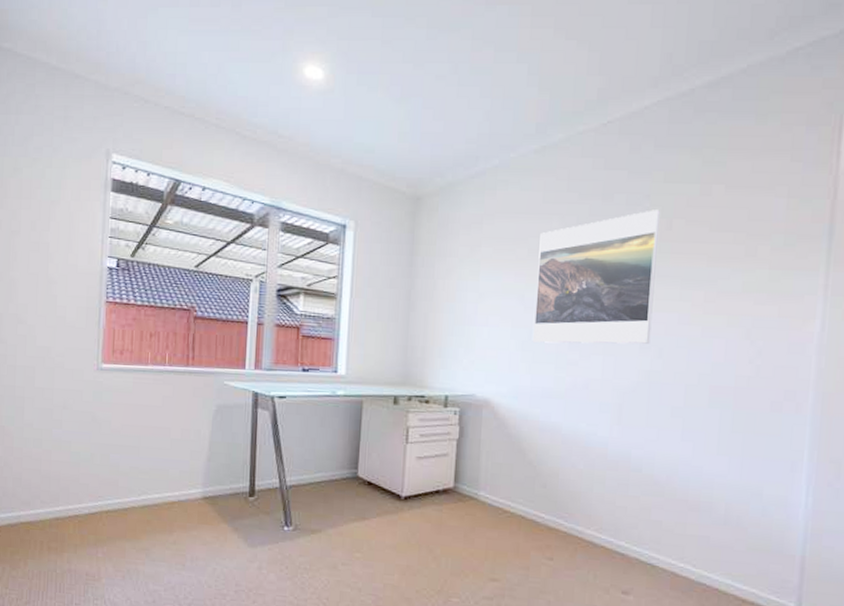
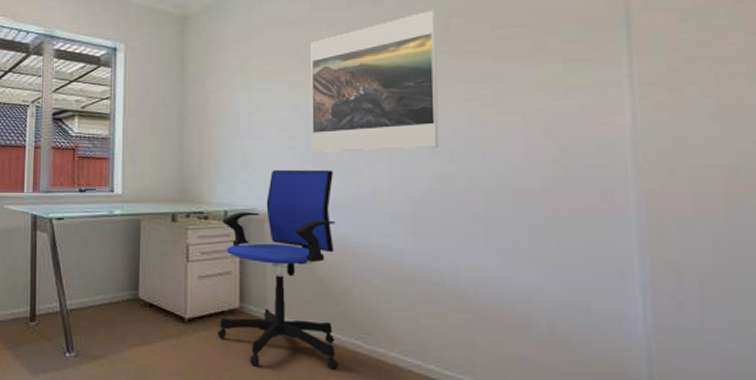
office chair: none [431,358,551,545] -> present [218,169,338,370]

